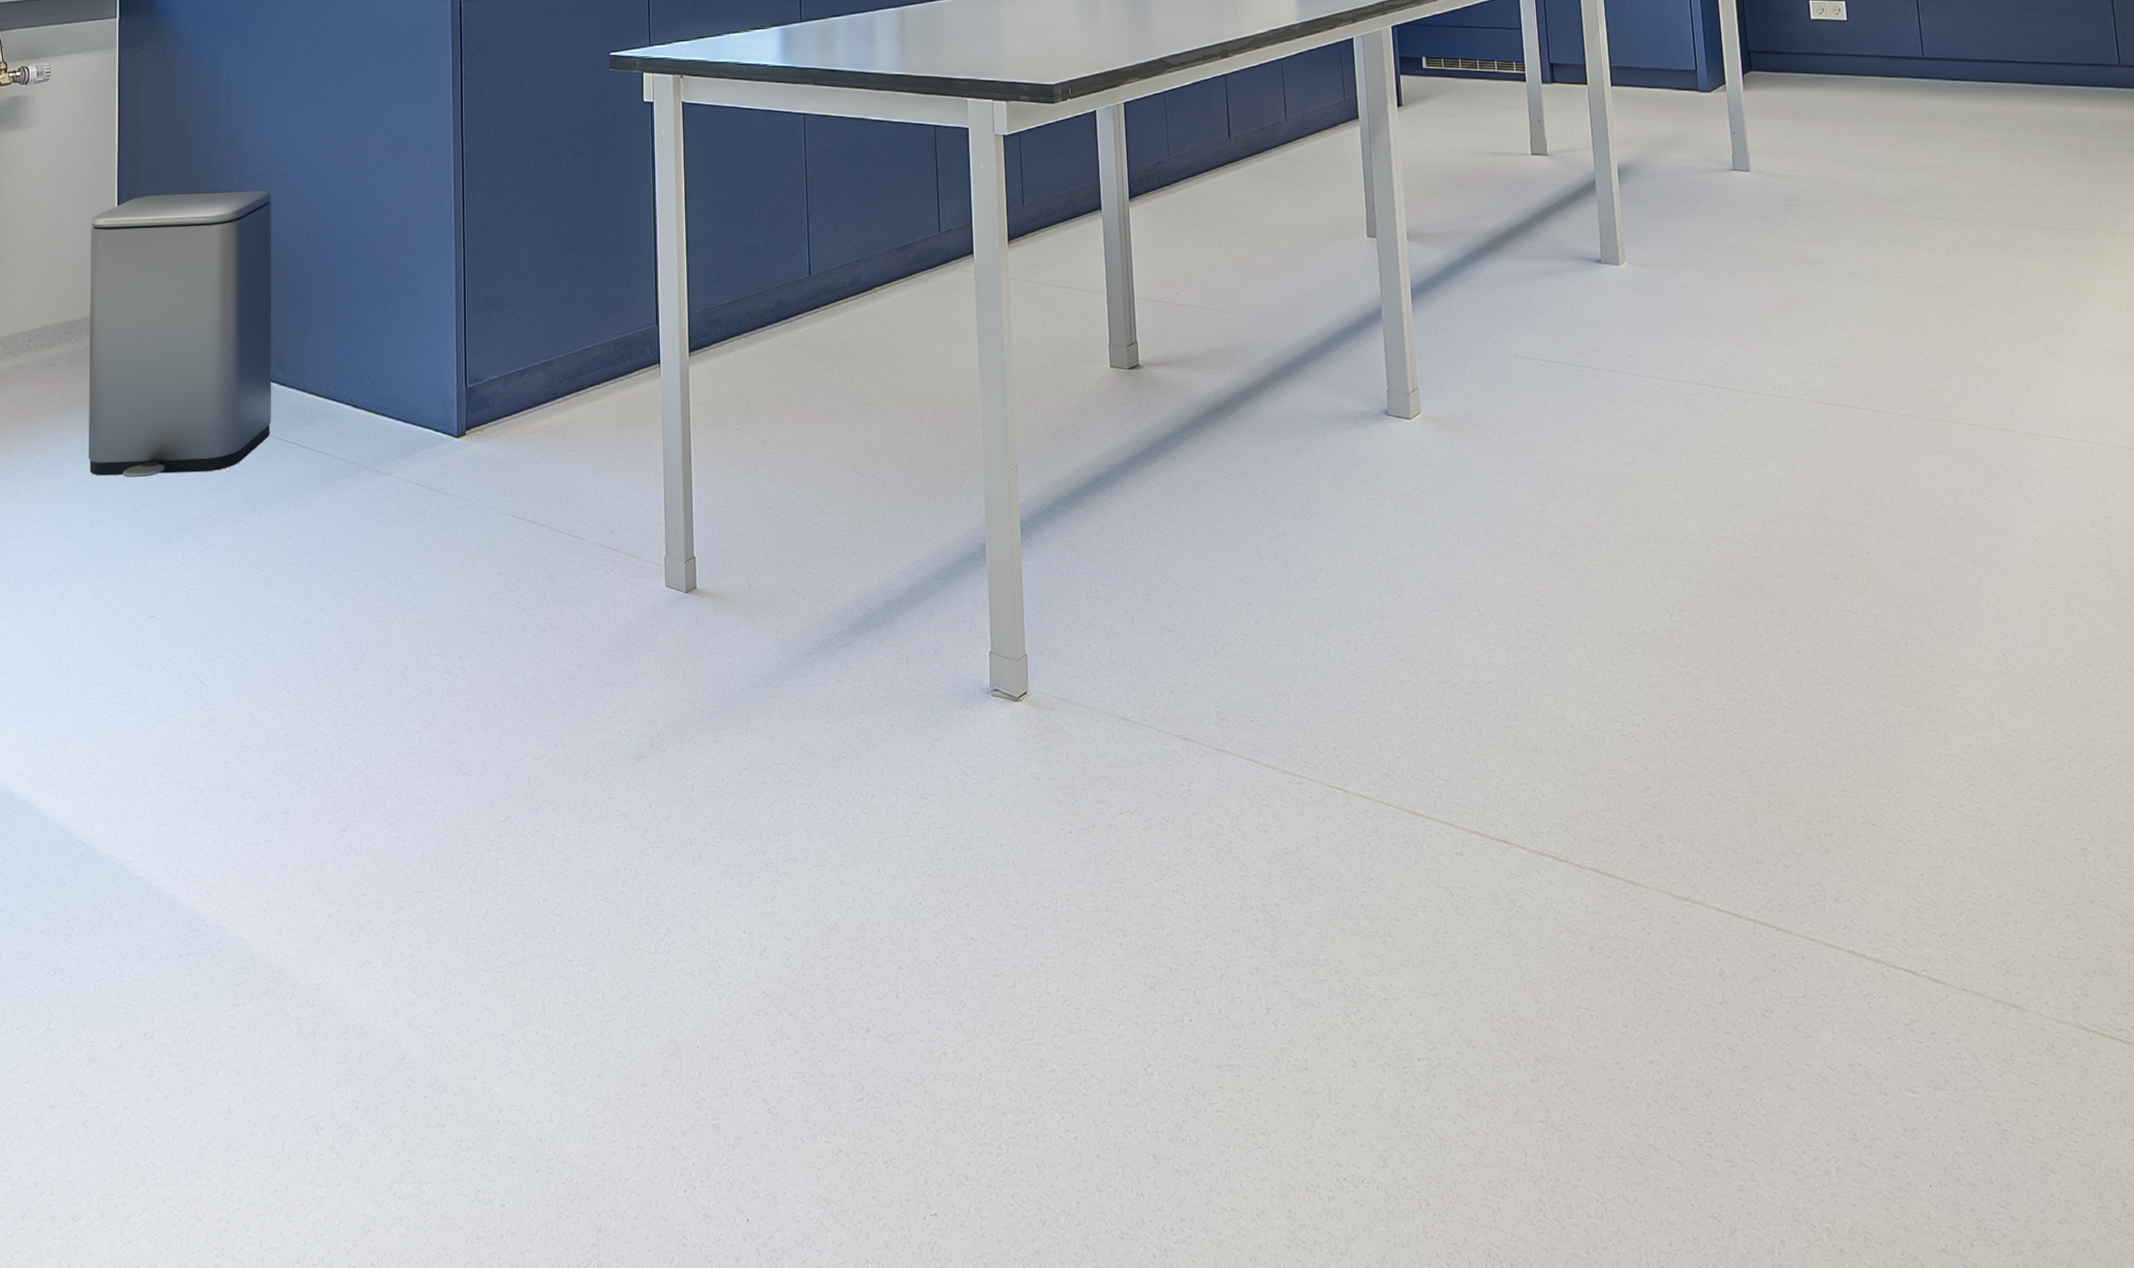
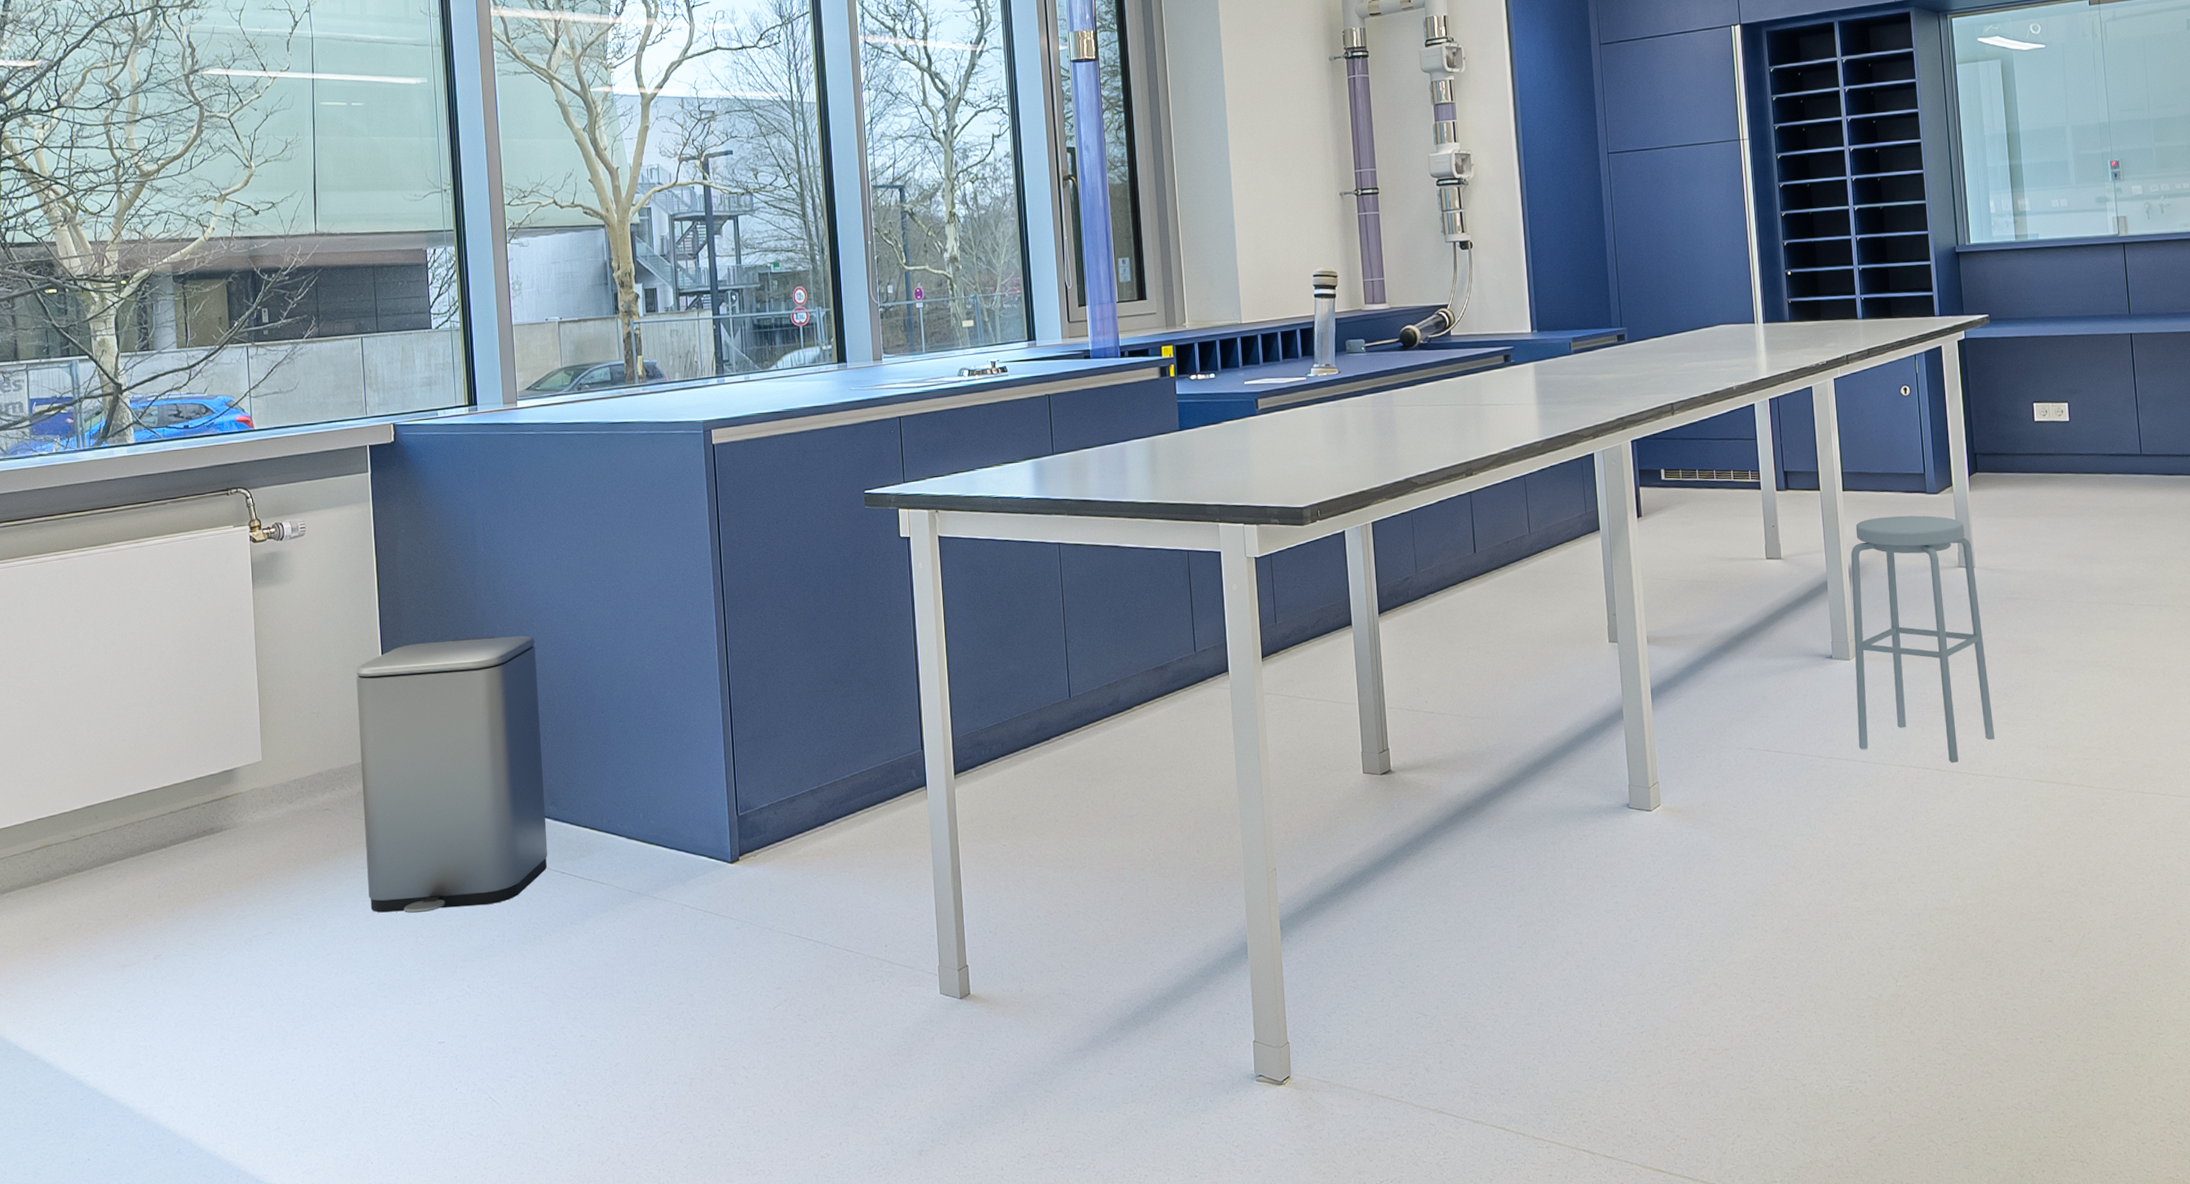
stool: none [1620,113,1774,379] -> present [1851,515,1996,763]

